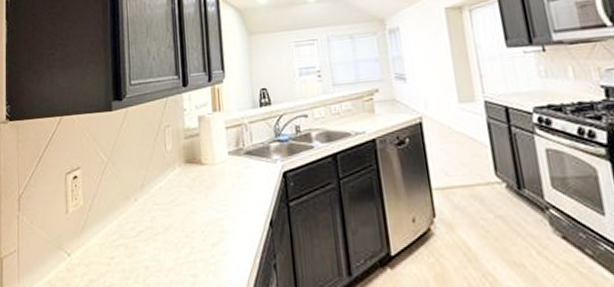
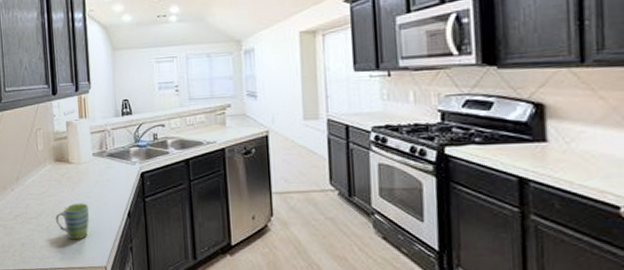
mug: none [185,212,226,258] -> present [55,203,90,239]

